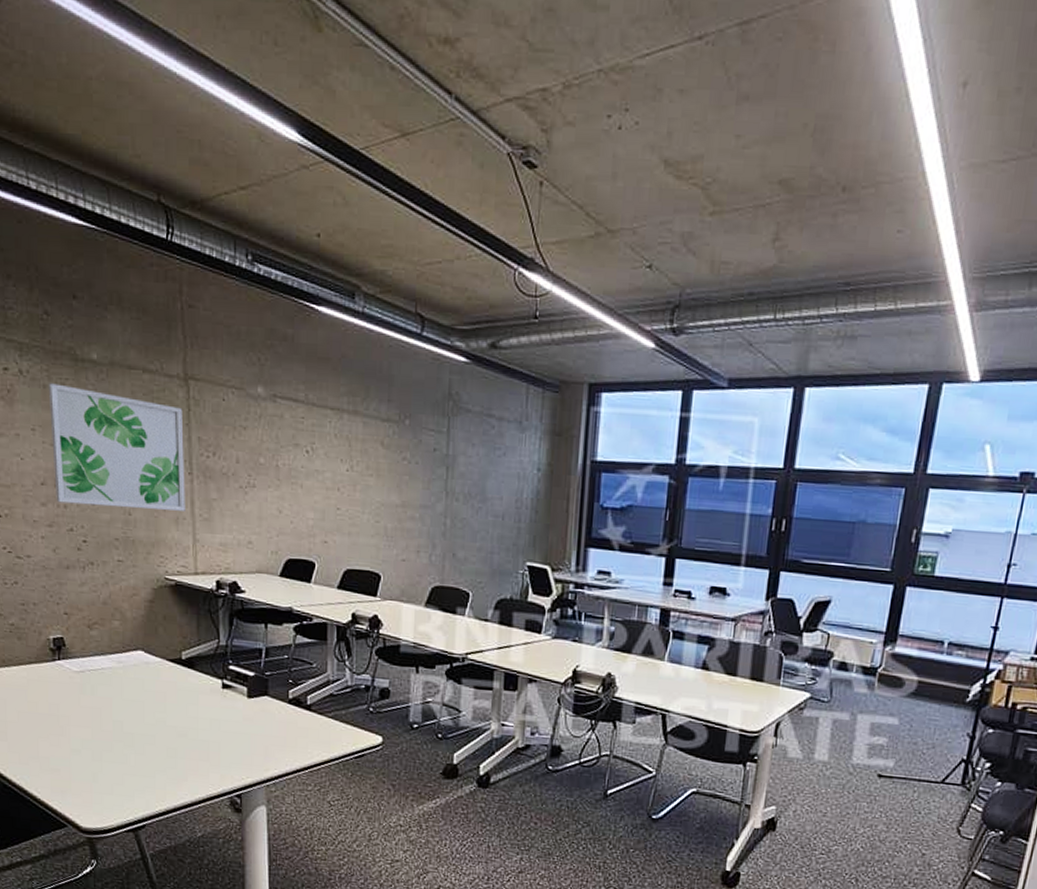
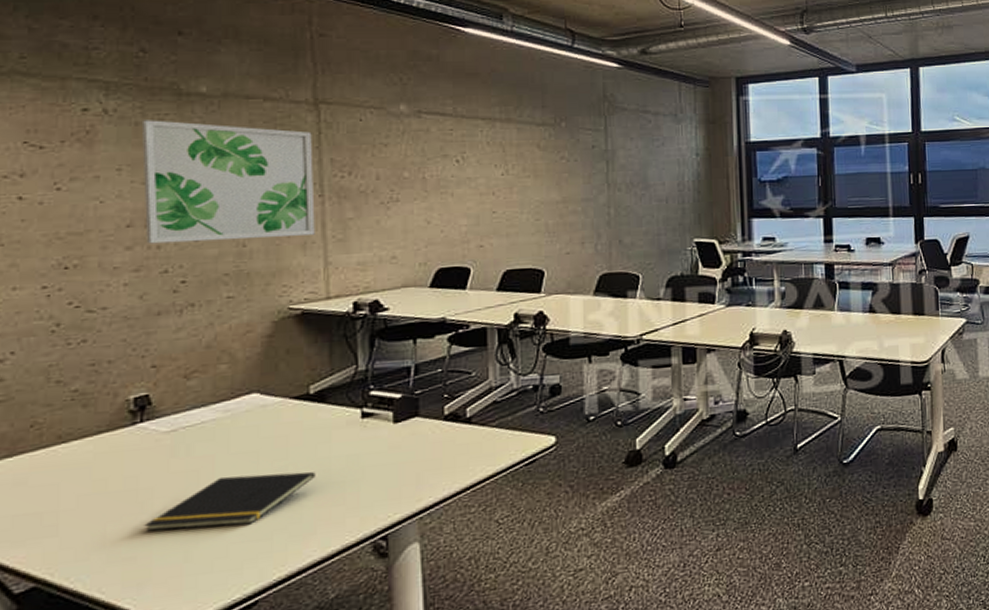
notepad: none [64,717,187,762] -> present [144,472,316,531]

